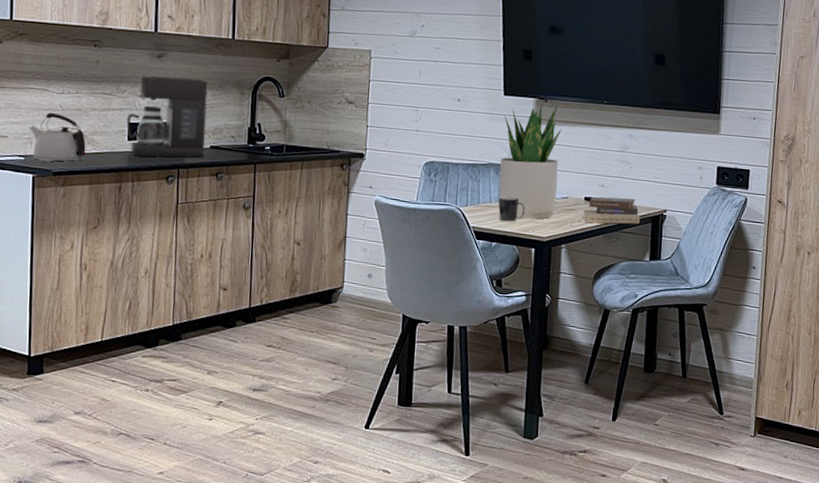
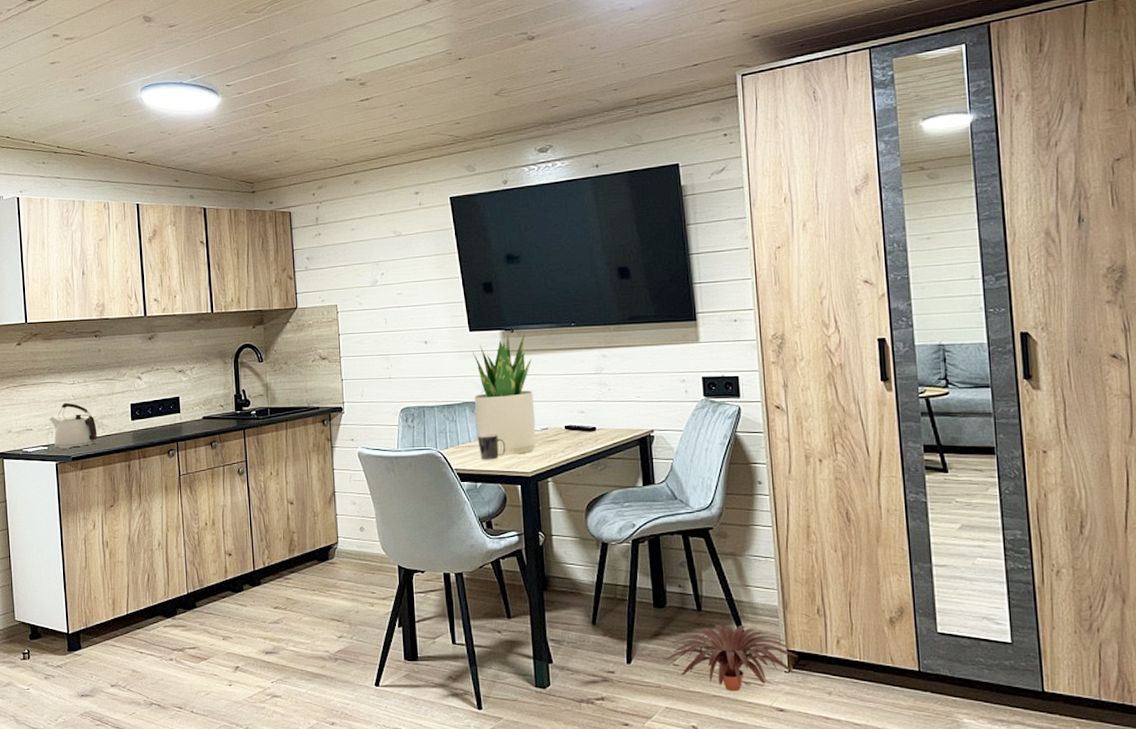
coffee maker: present [127,76,208,158] -> none [129,355,198,435]
books: present [583,196,640,224] -> none [565,421,627,453]
plant: none [646,391,764,451] -> present [664,624,798,692]

